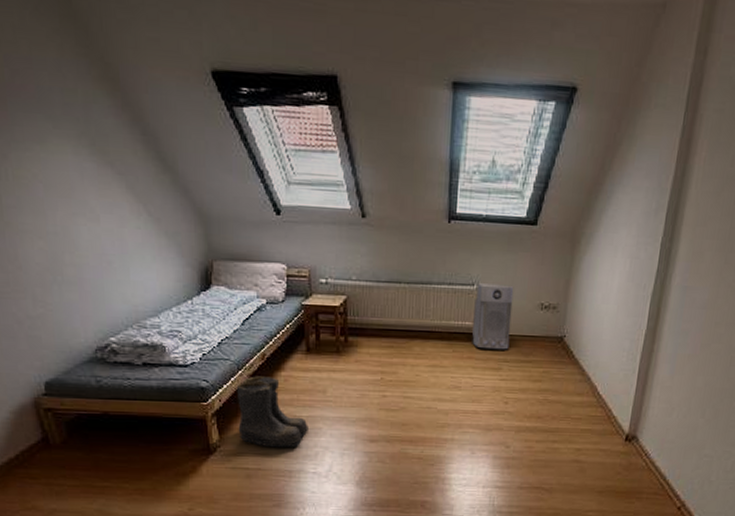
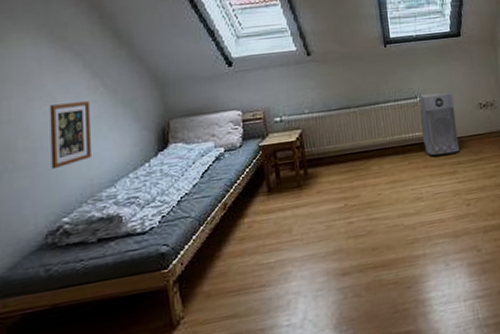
picture frame: none [94,223,136,290] -> present [49,101,91,170]
boots: present [236,376,308,448] -> none [198,226,278,307]

